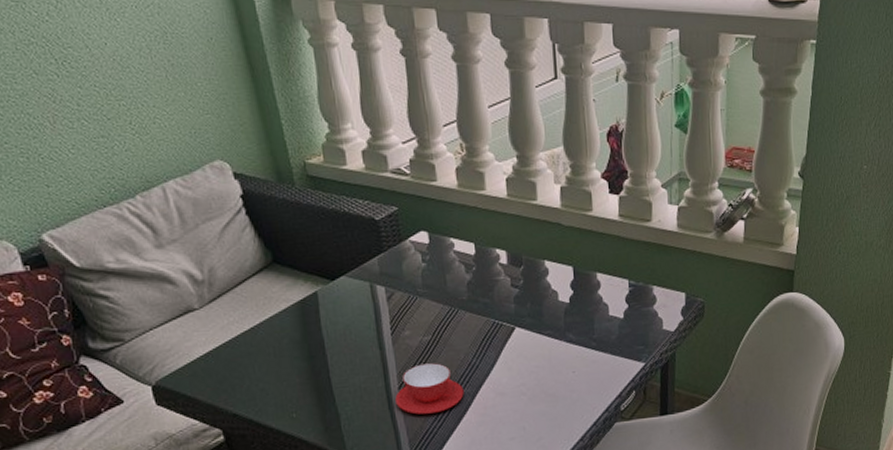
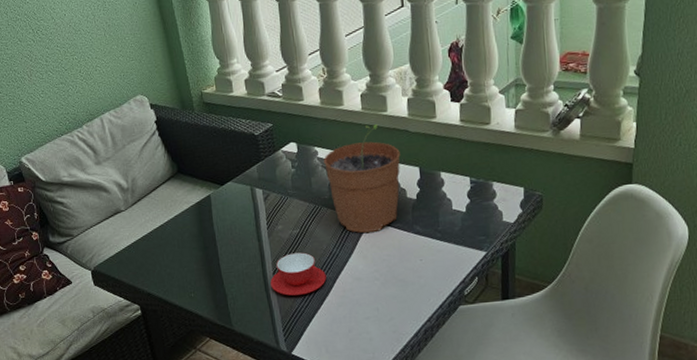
plant pot: none [461,215,552,341] -> present [324,124,400,233]

